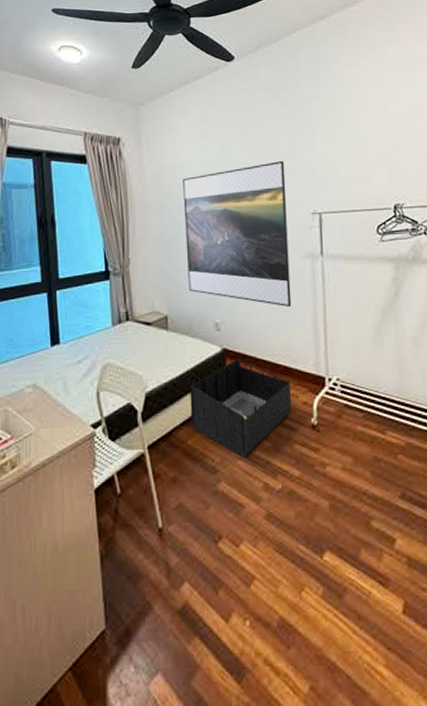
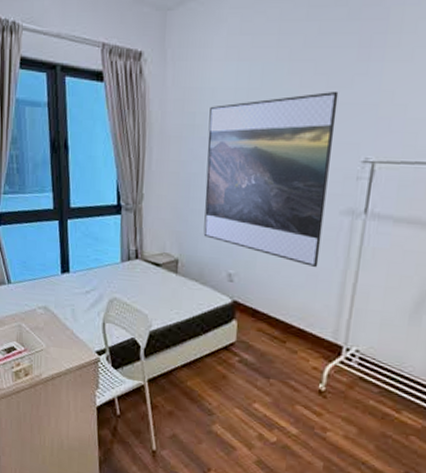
storage bin: present [190,359,292,459] -> none [192,313,303,409]

